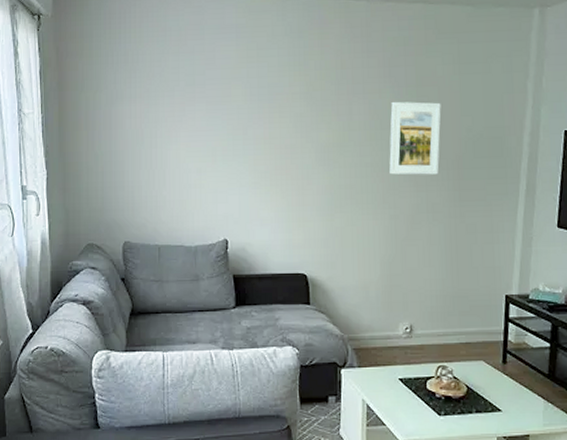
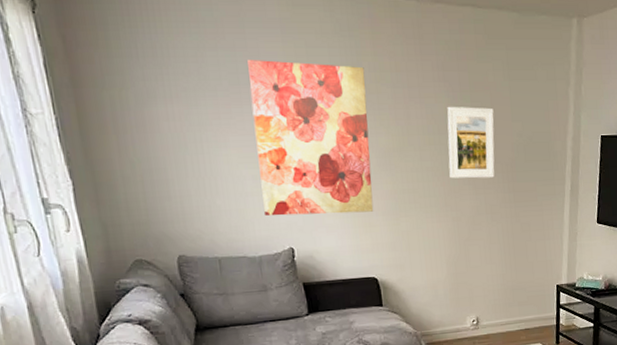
wall art: none [203,61,311,208] -> present [247,59,374,216]

